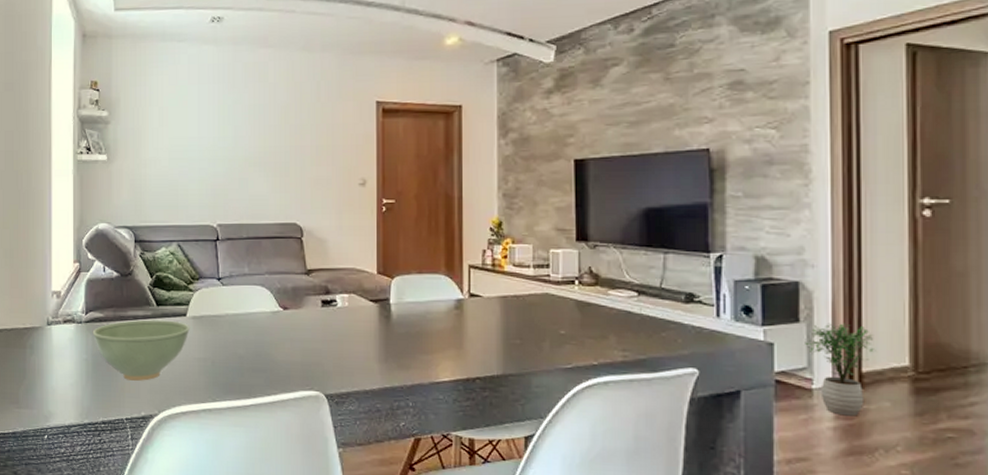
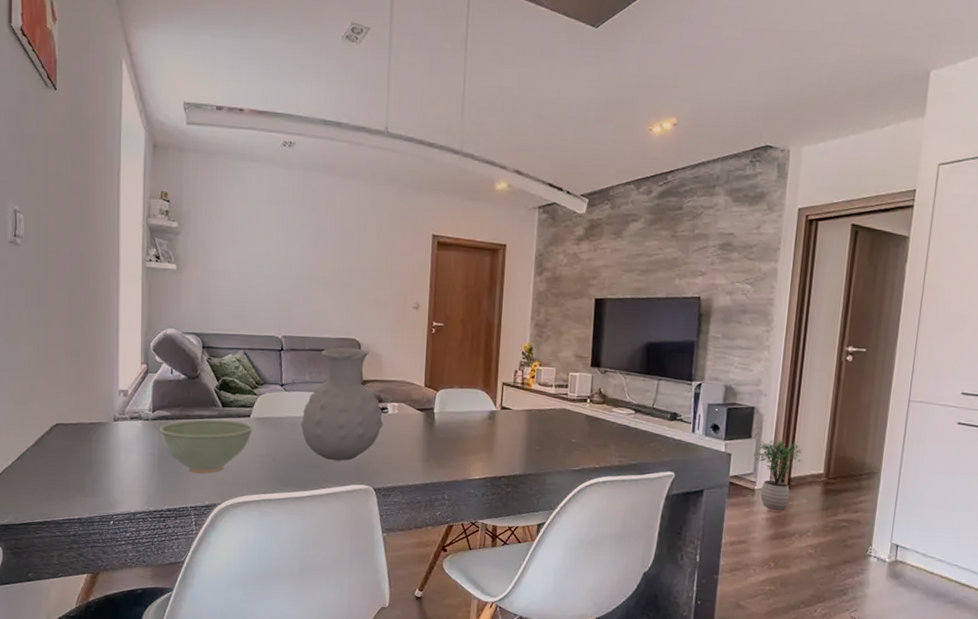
vase: none [241,233,332,364] -> present [301,347,383,461]

